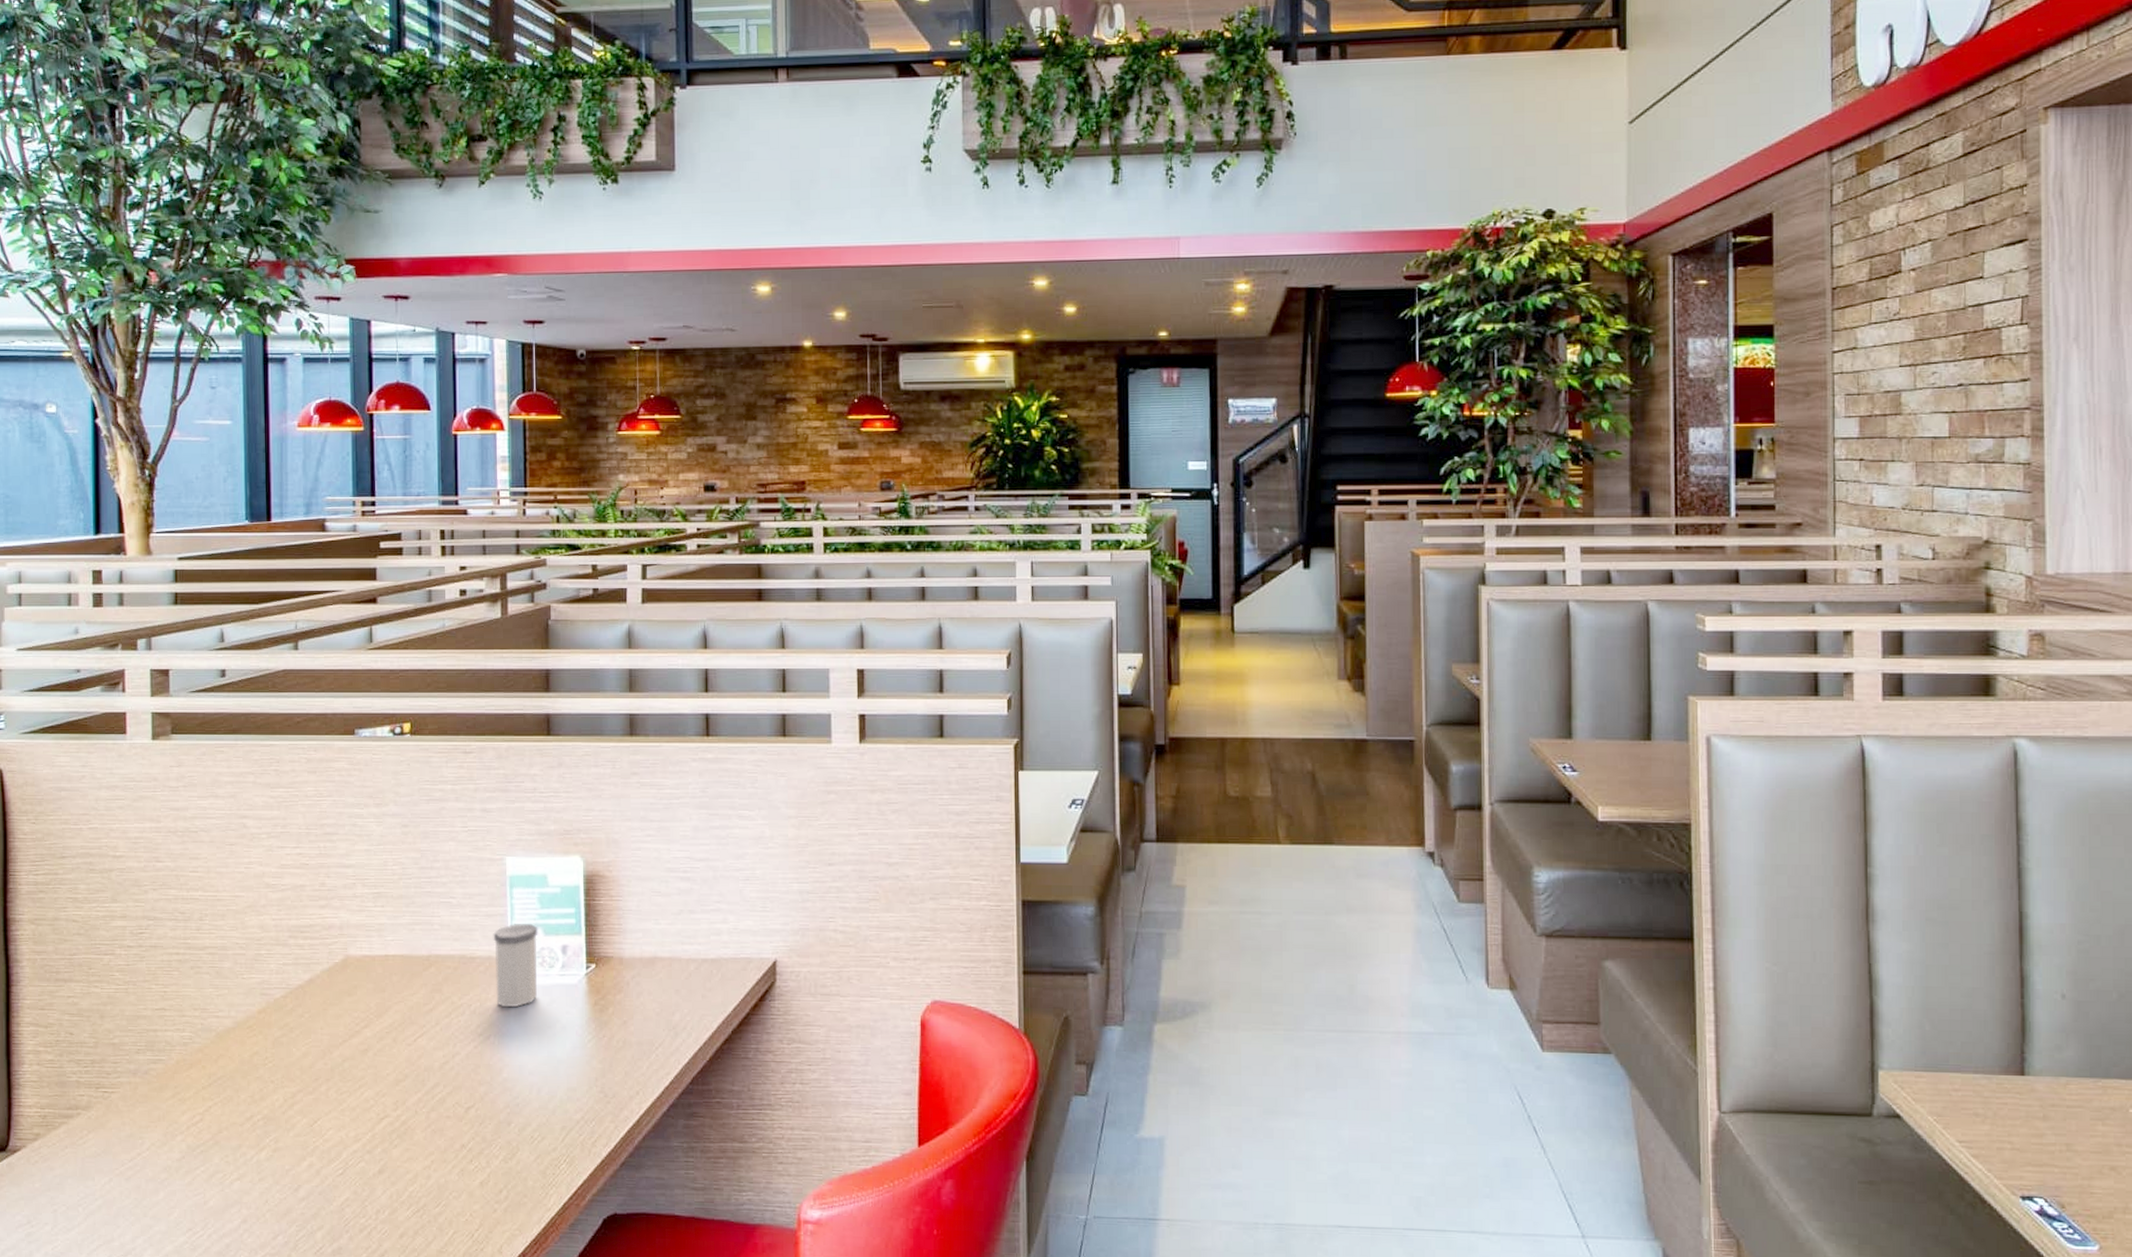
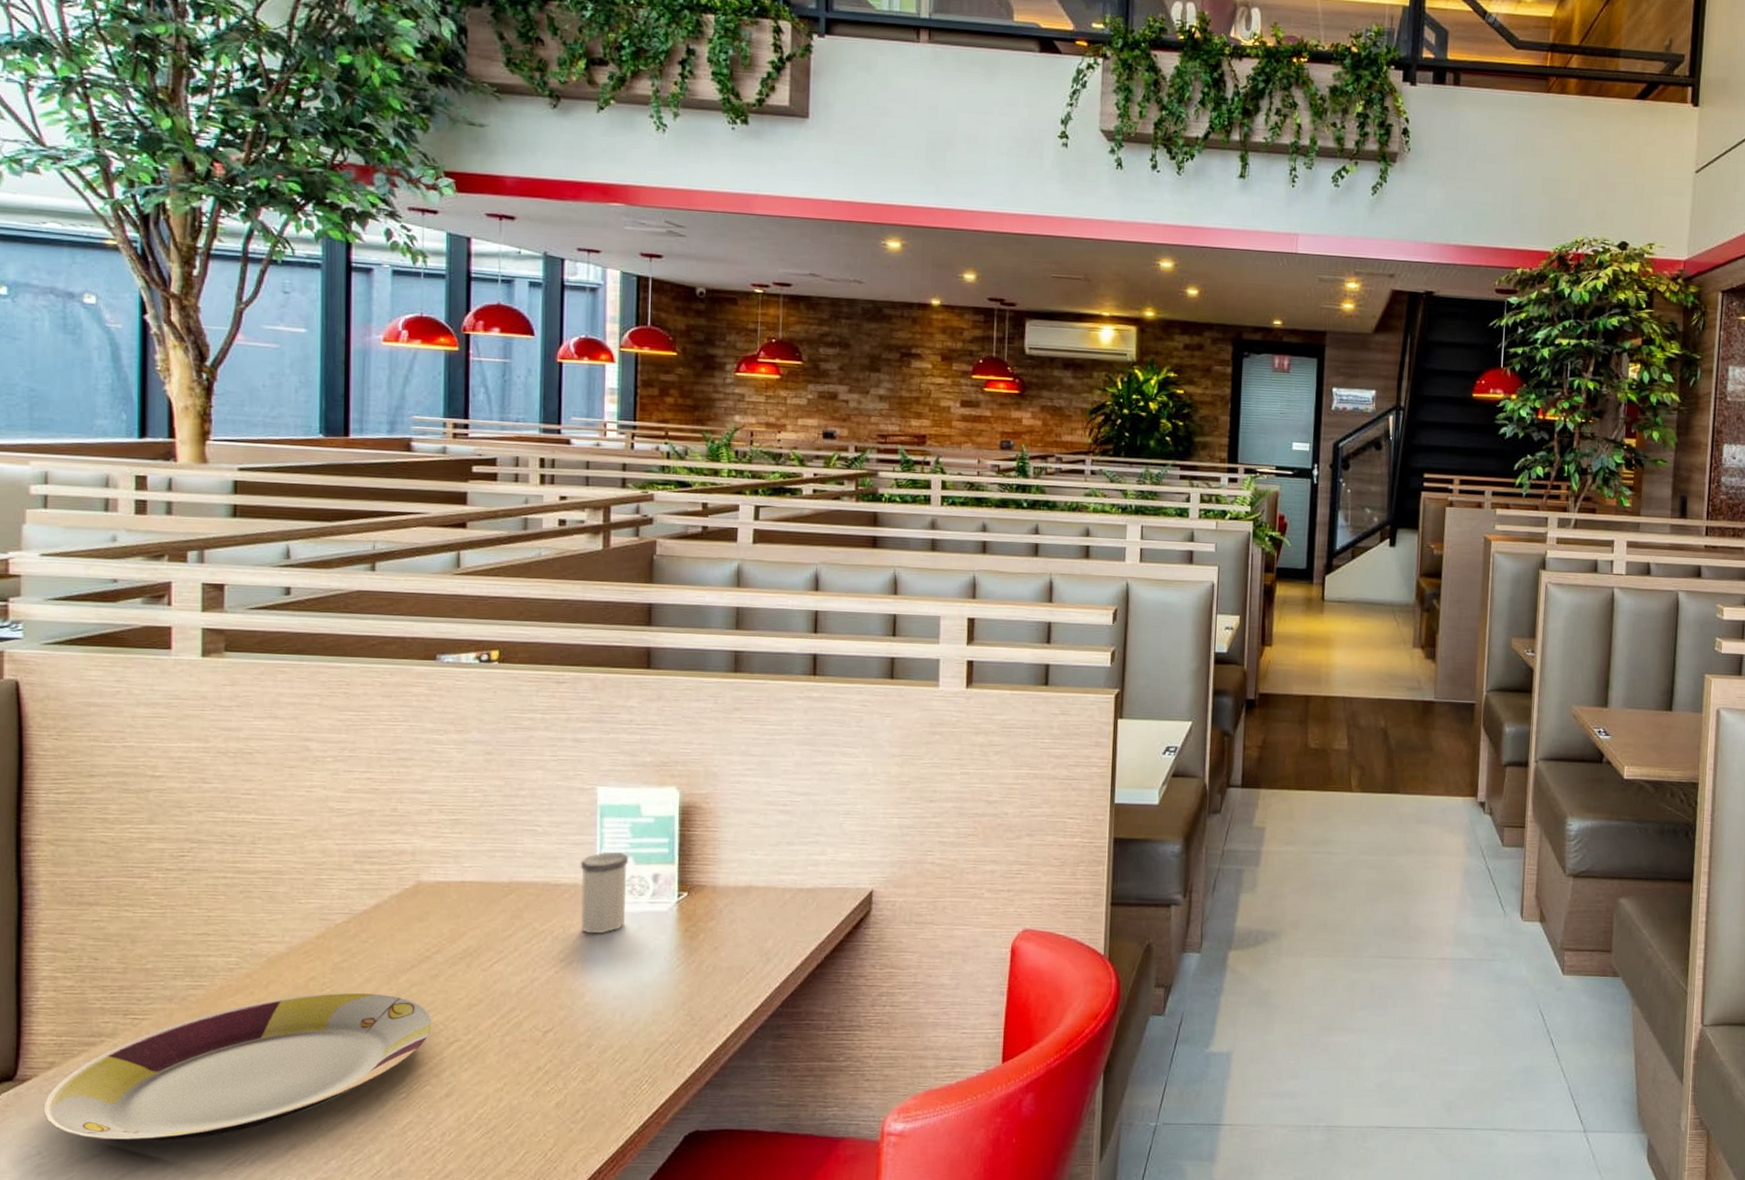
plate: none [31,1067,364,1212] -> present [43,993,432,1140]

